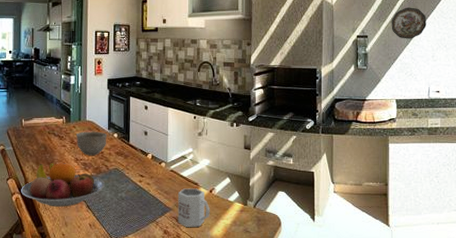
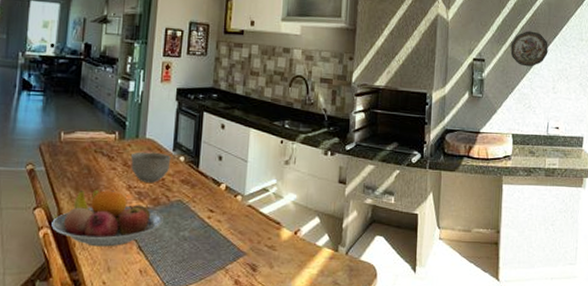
mug: present [177,188,210,227] -> none [252,228,293,277]

